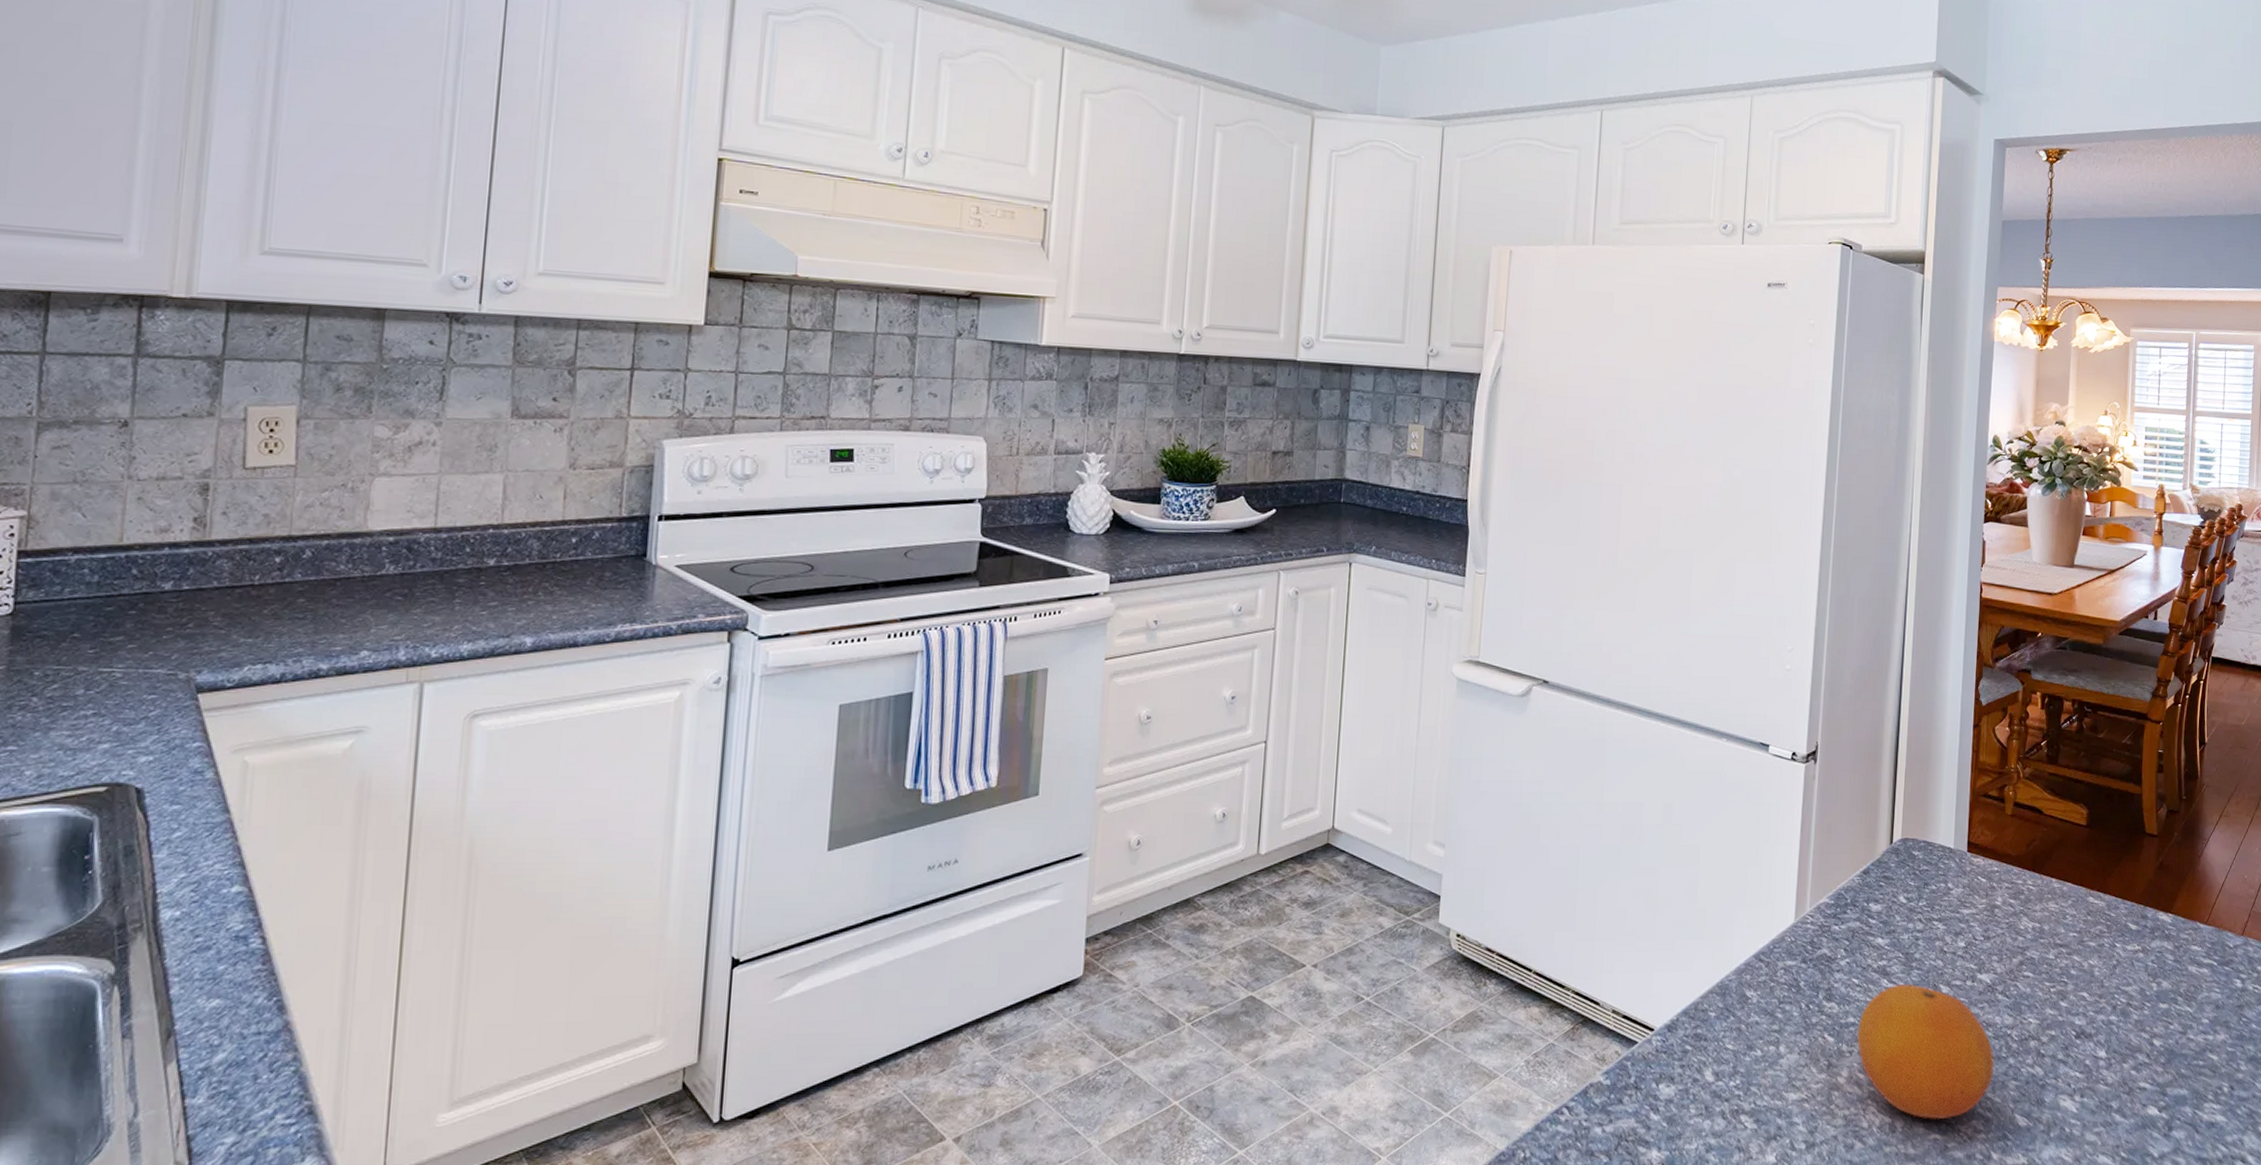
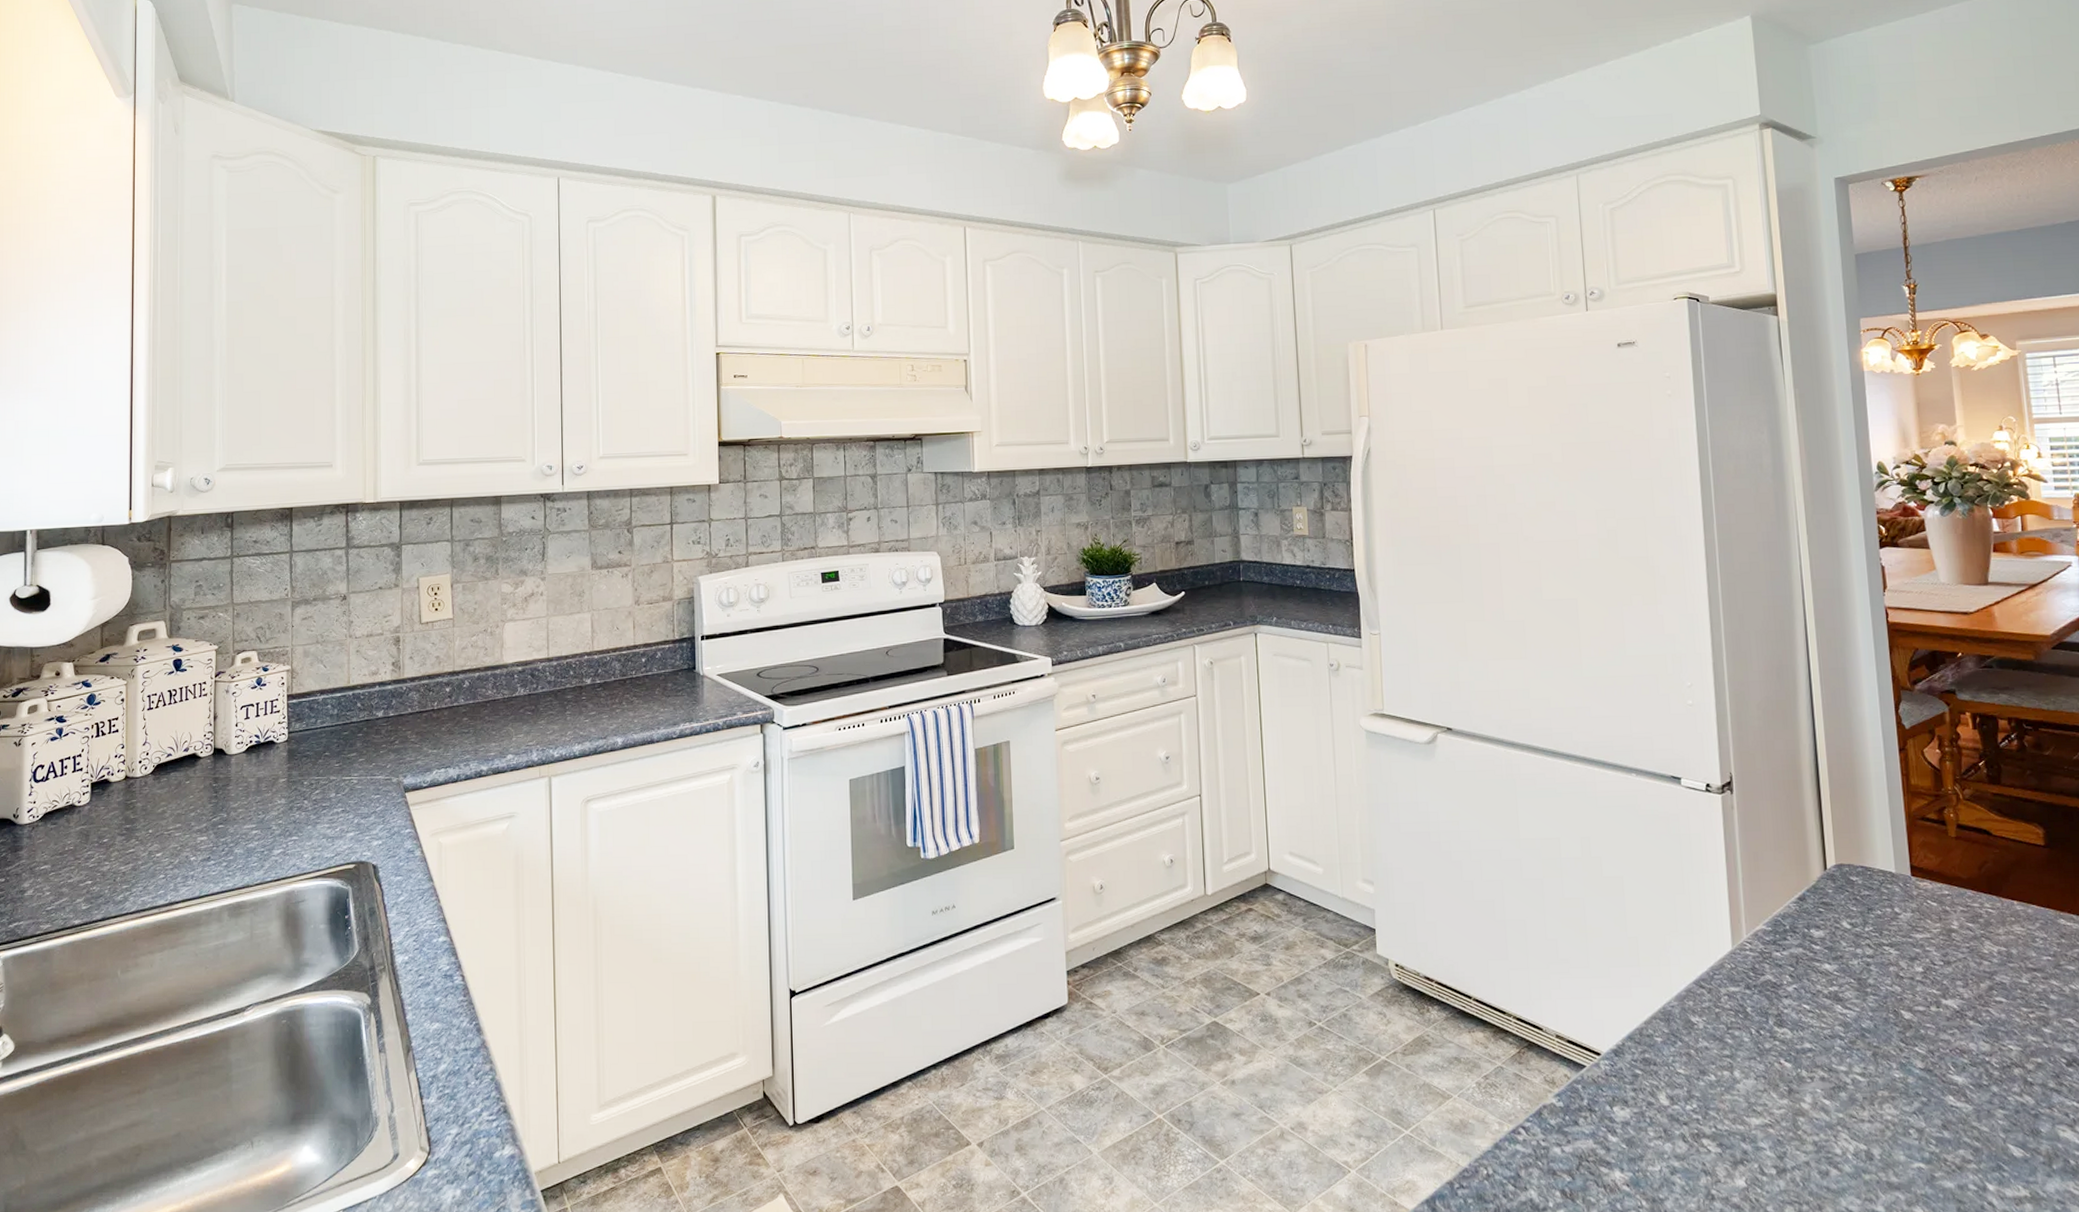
fruit: present [1856,984,1995,1119] -> none [1816,1010,1977,1147]

